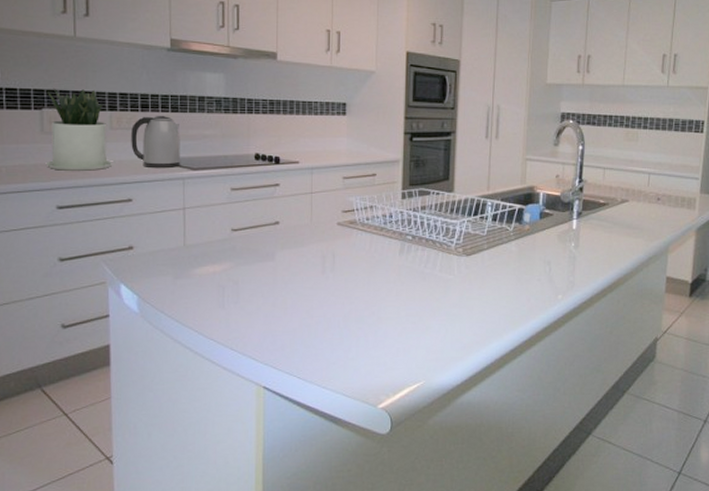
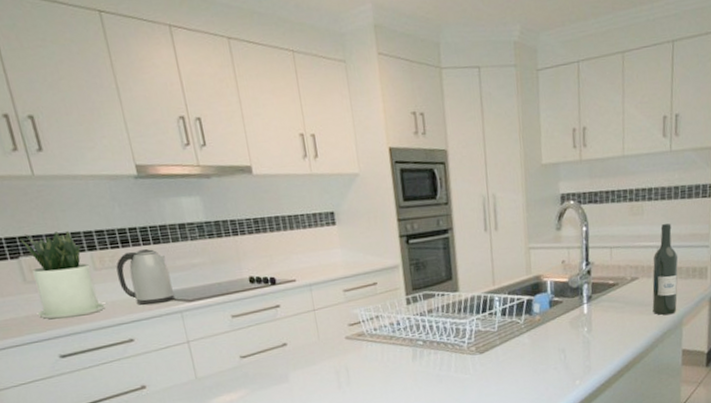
wine bottle: none [640,151,669,240] -> present [652,223,679,315]

